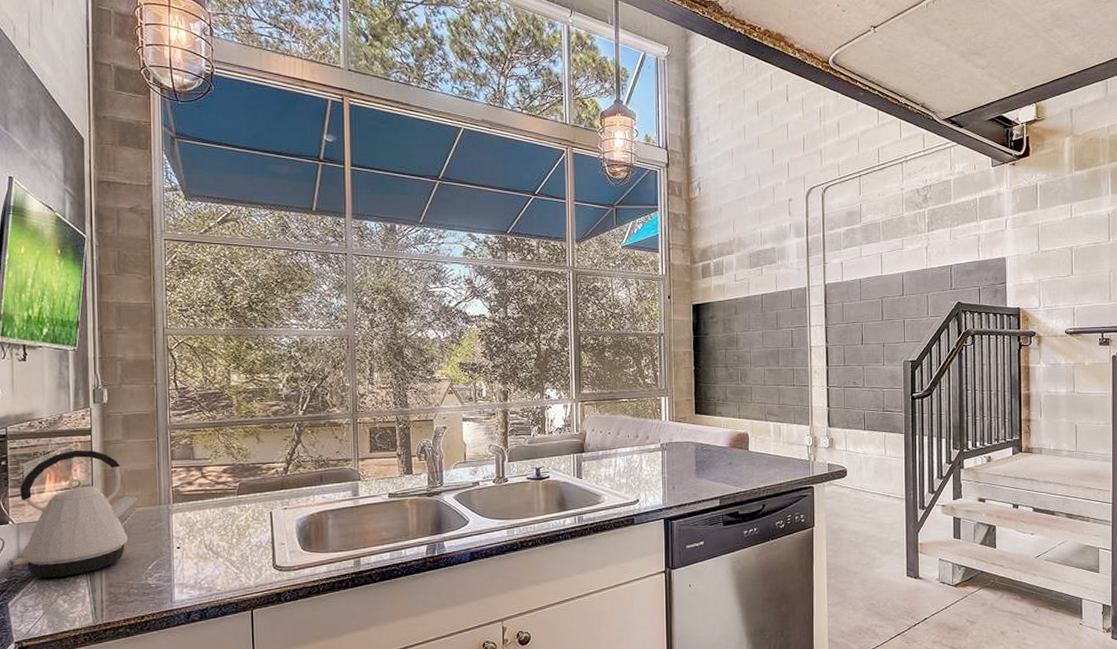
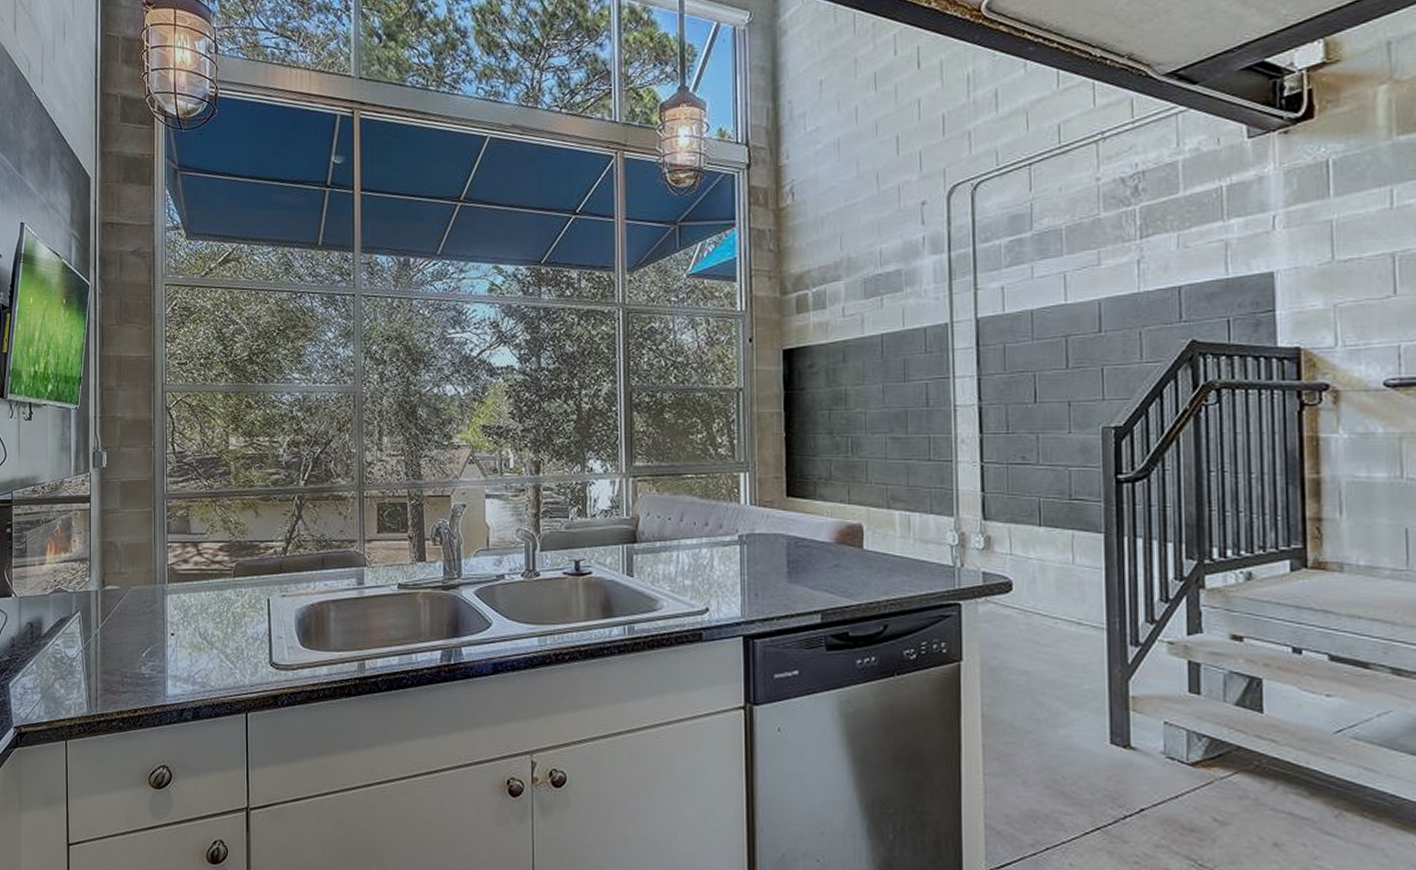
kettle: present [13,449,139,578] -> none [15,518,134,659]

